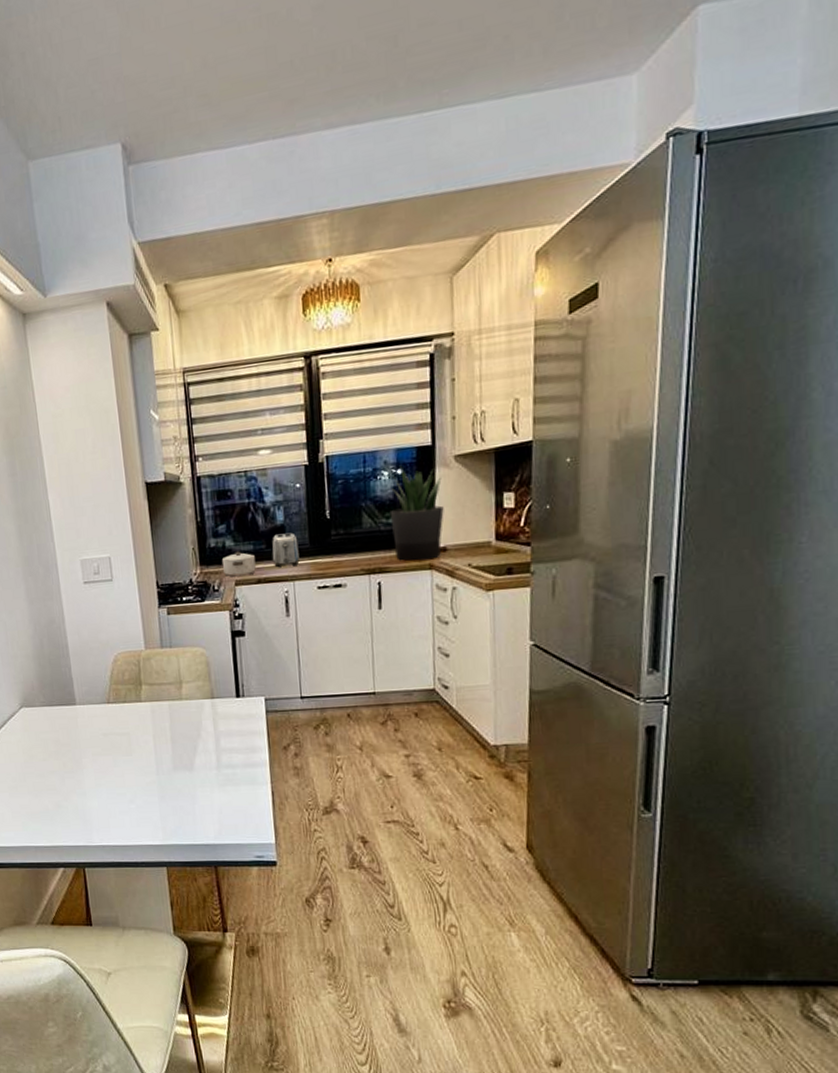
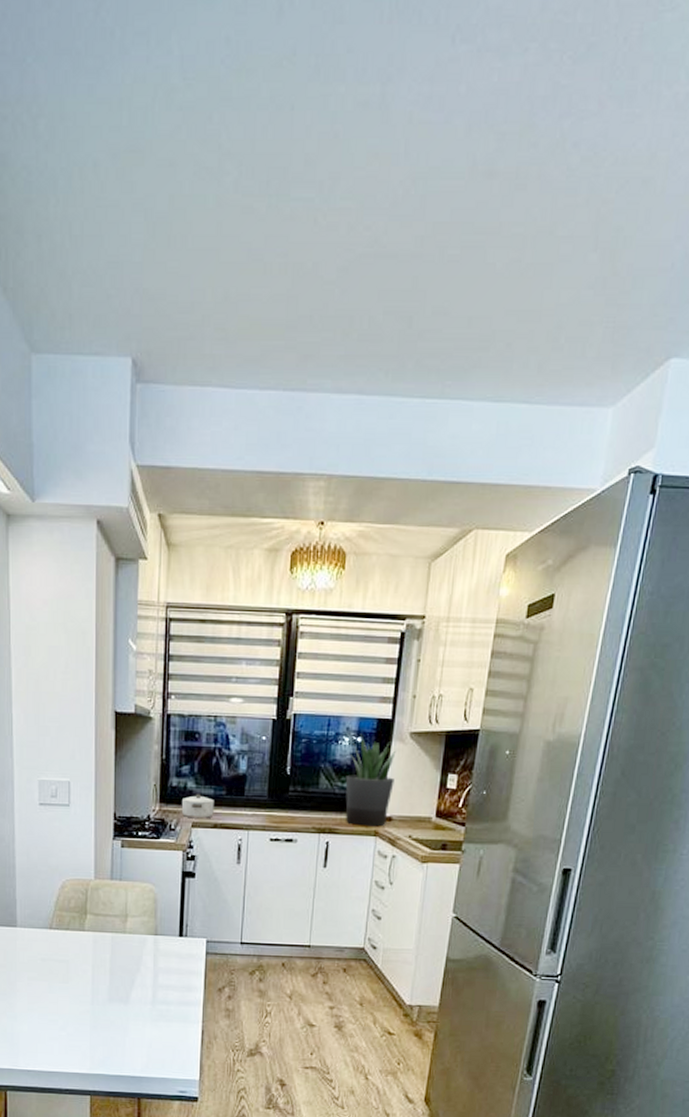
toaster: present [272,533,300,567] -> none [230,782,257,816]

